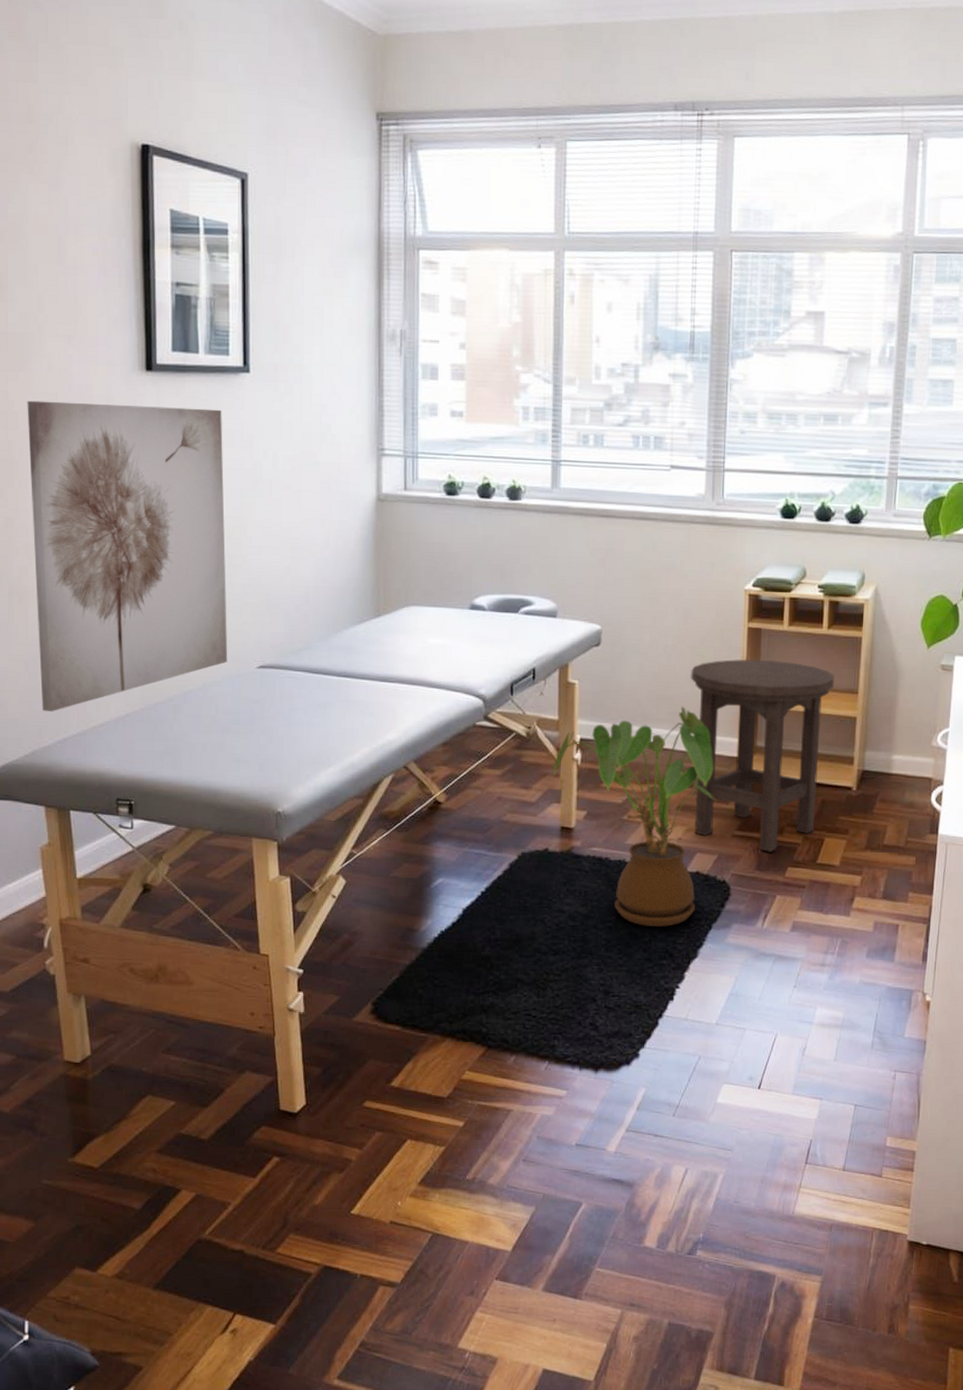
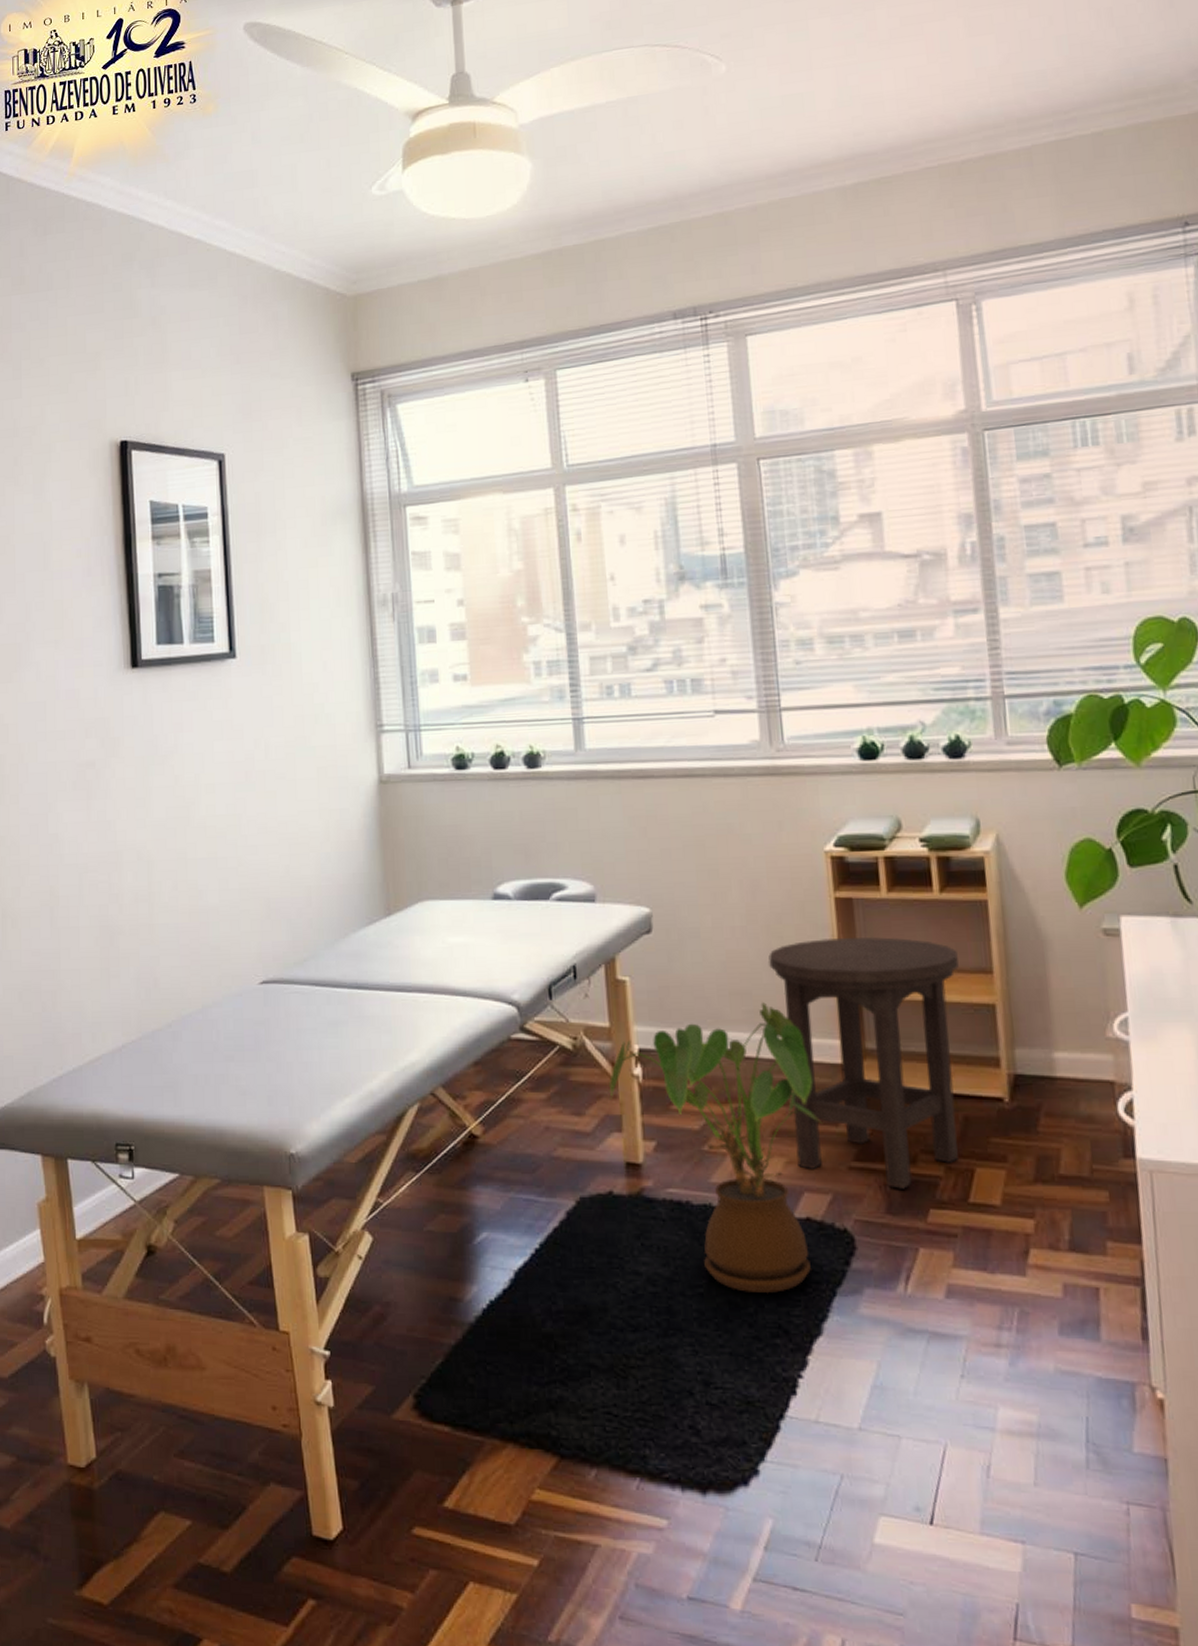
wall art: present [27,400,228,711] -> none [17,700,228,1046]

